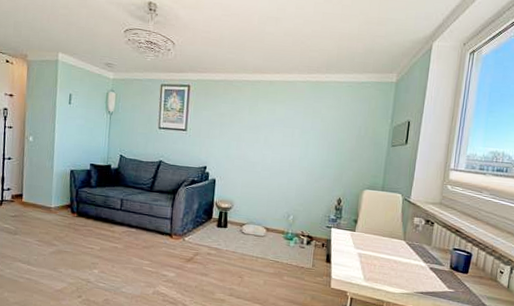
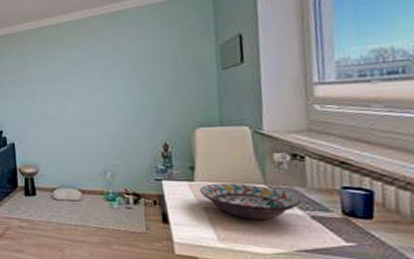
decorative bowl: none [358,235,426,268] -> present [200,182,301,220]

